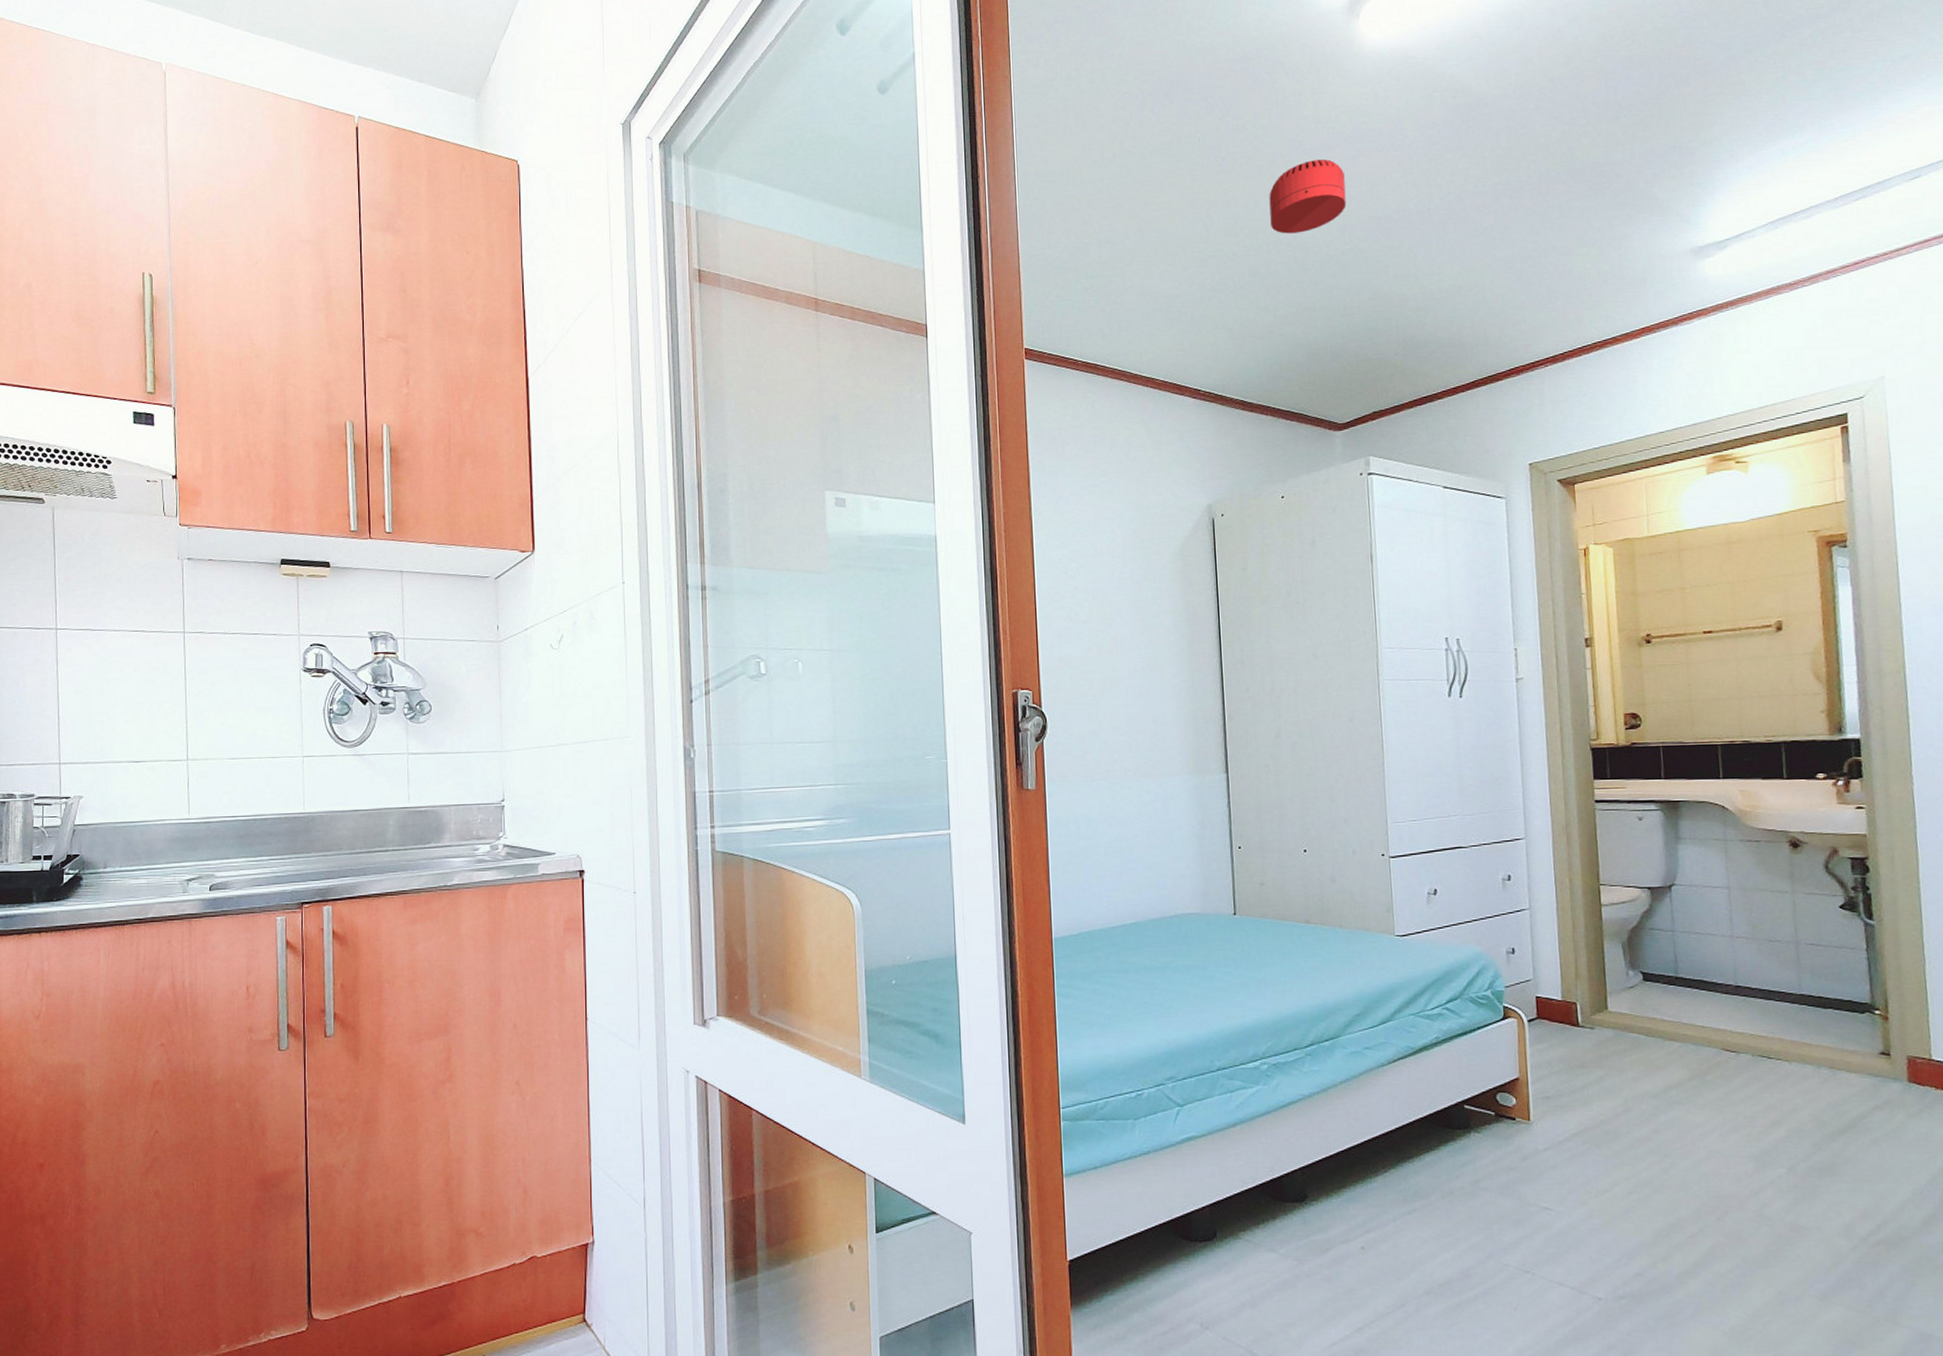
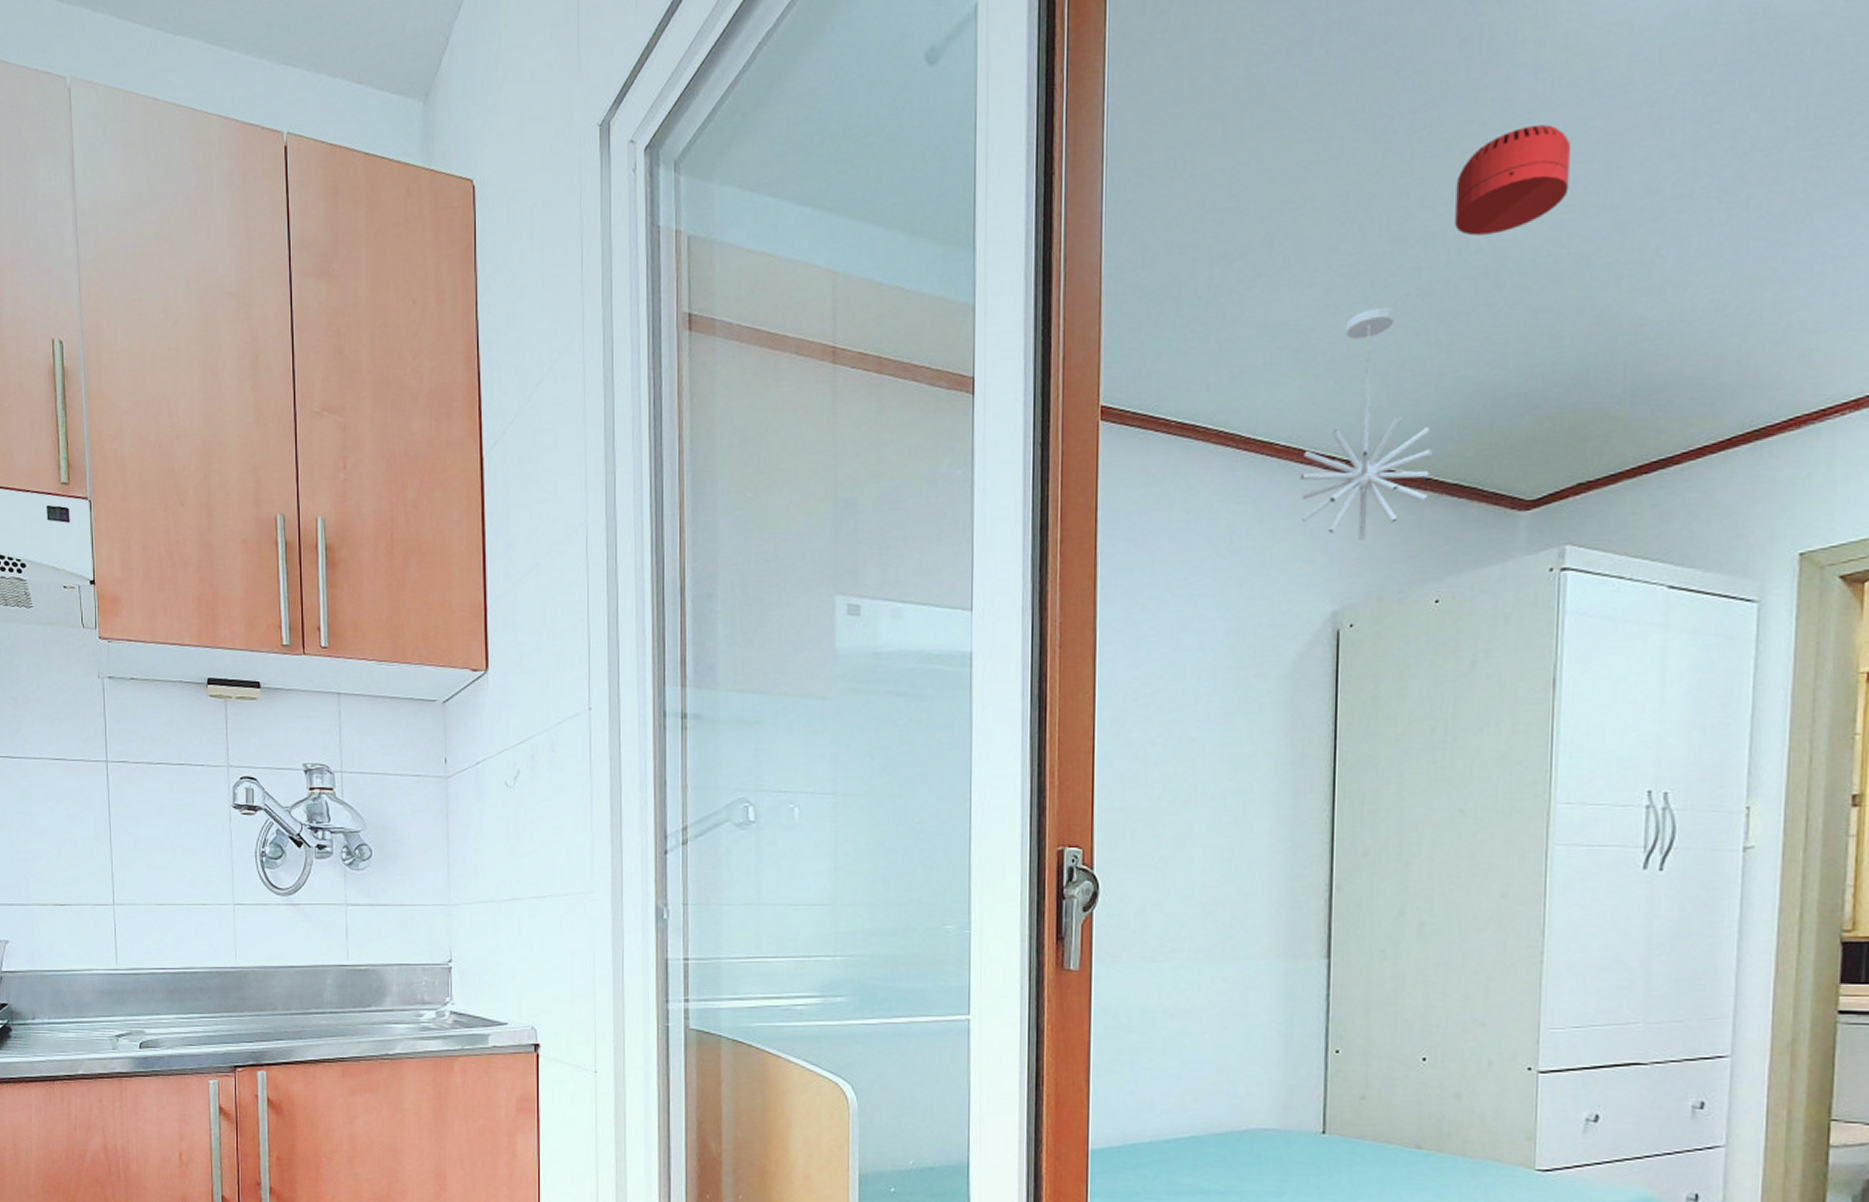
pendant light: none [1176,282,1271,452] -> present [1300,307,1434,542]

